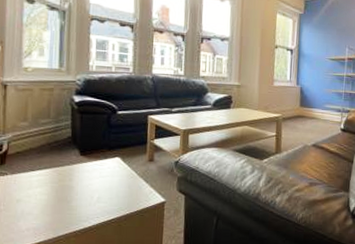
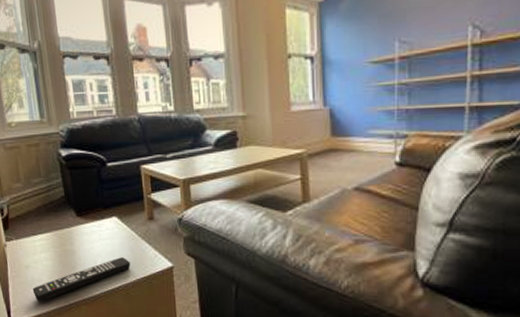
remote control: none [20,193,126,235] -> present [32,257,131,302]

